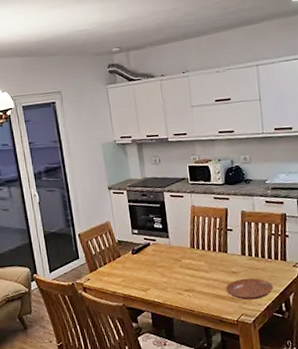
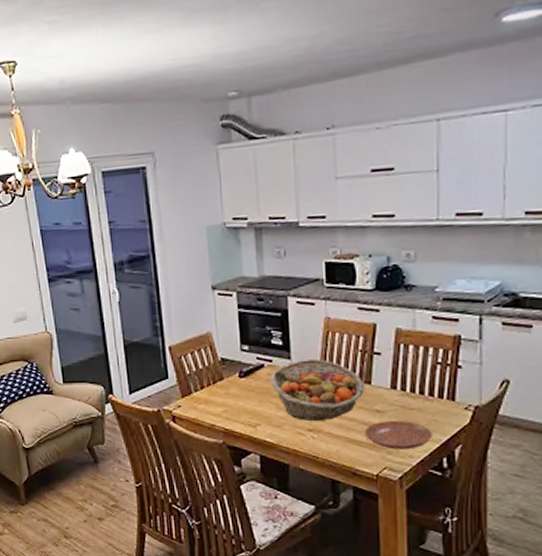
fruit basket: none [155,236,224,284] -> present [270,358,365,421]

